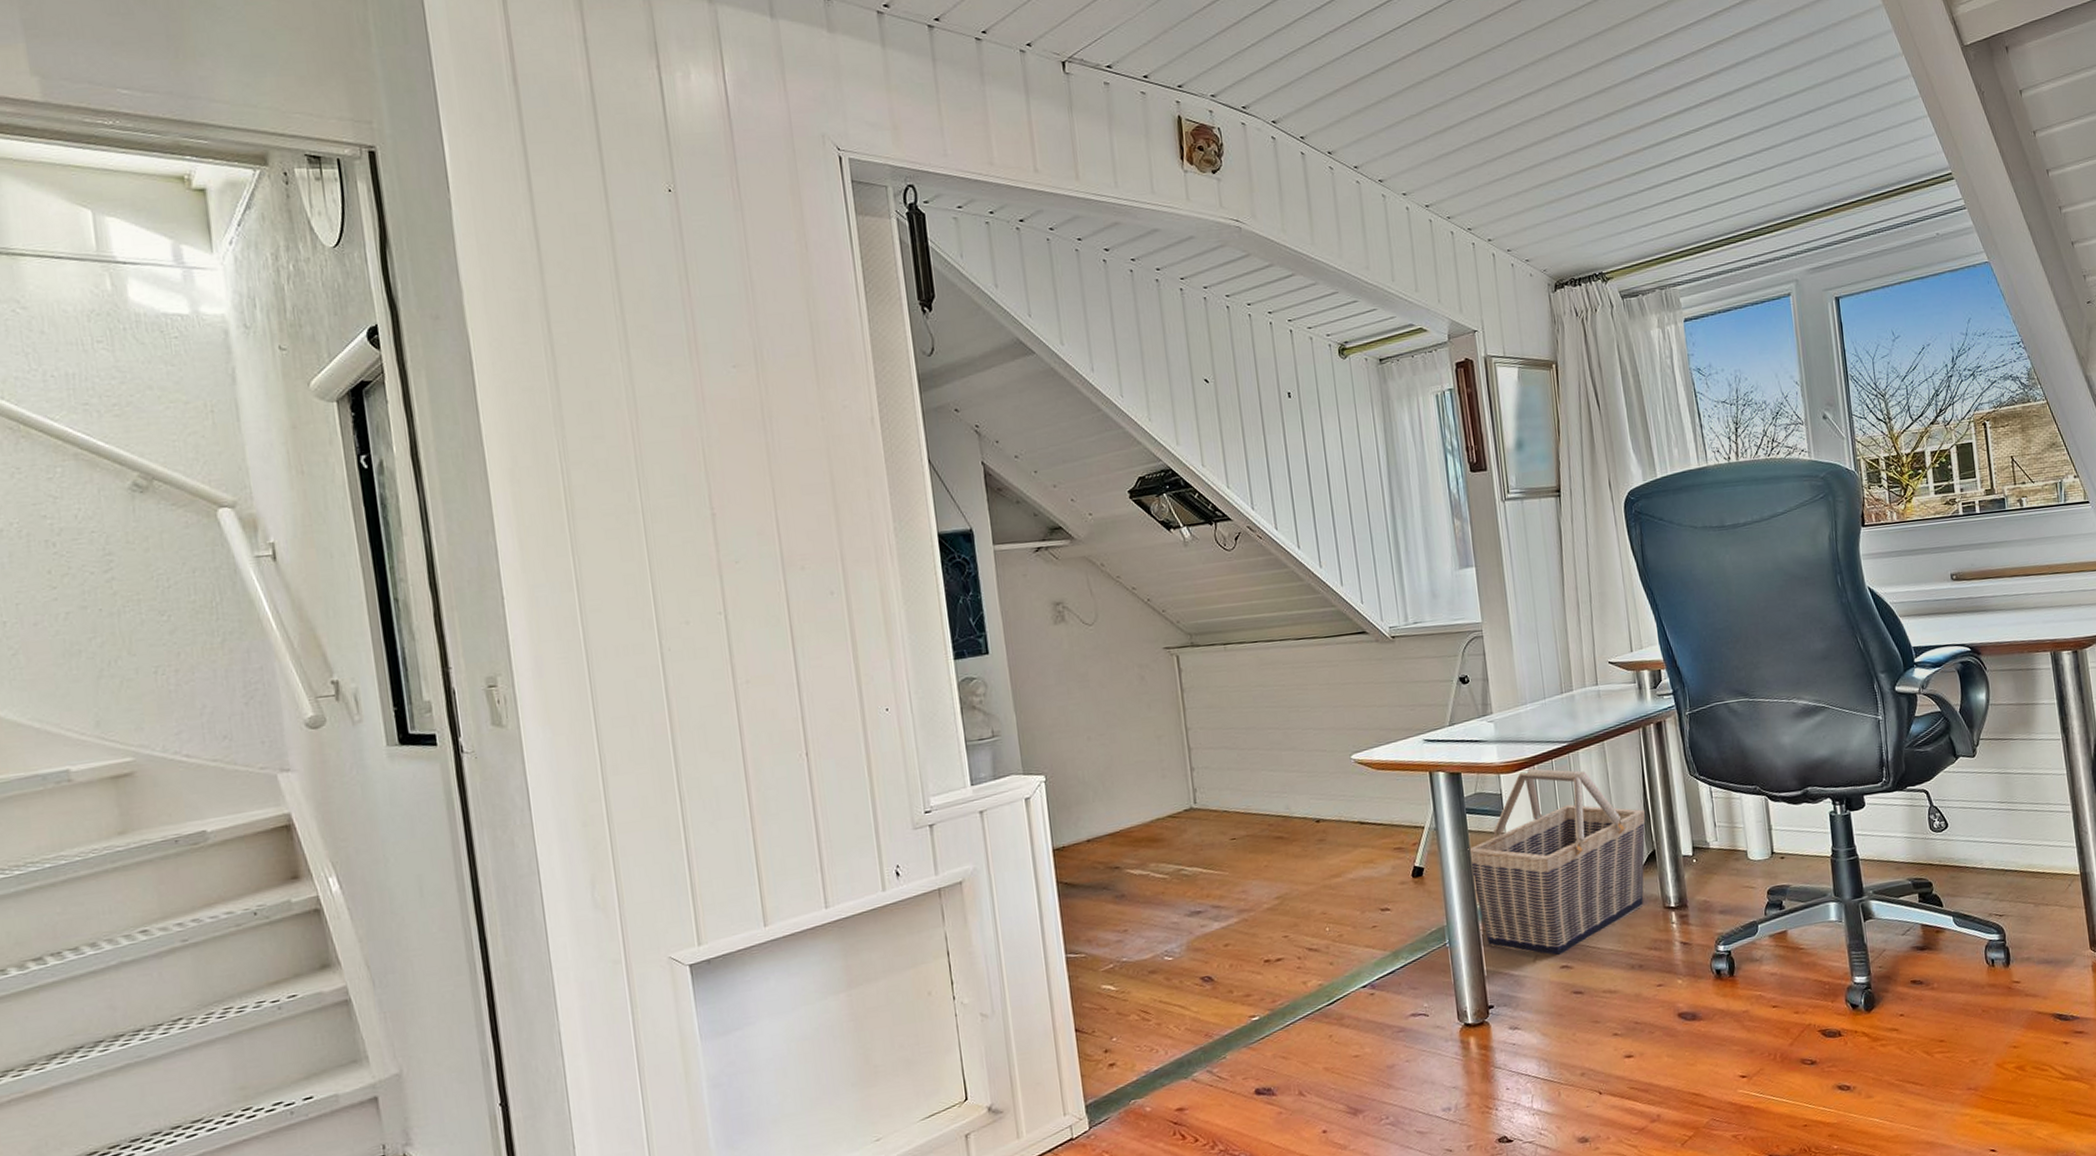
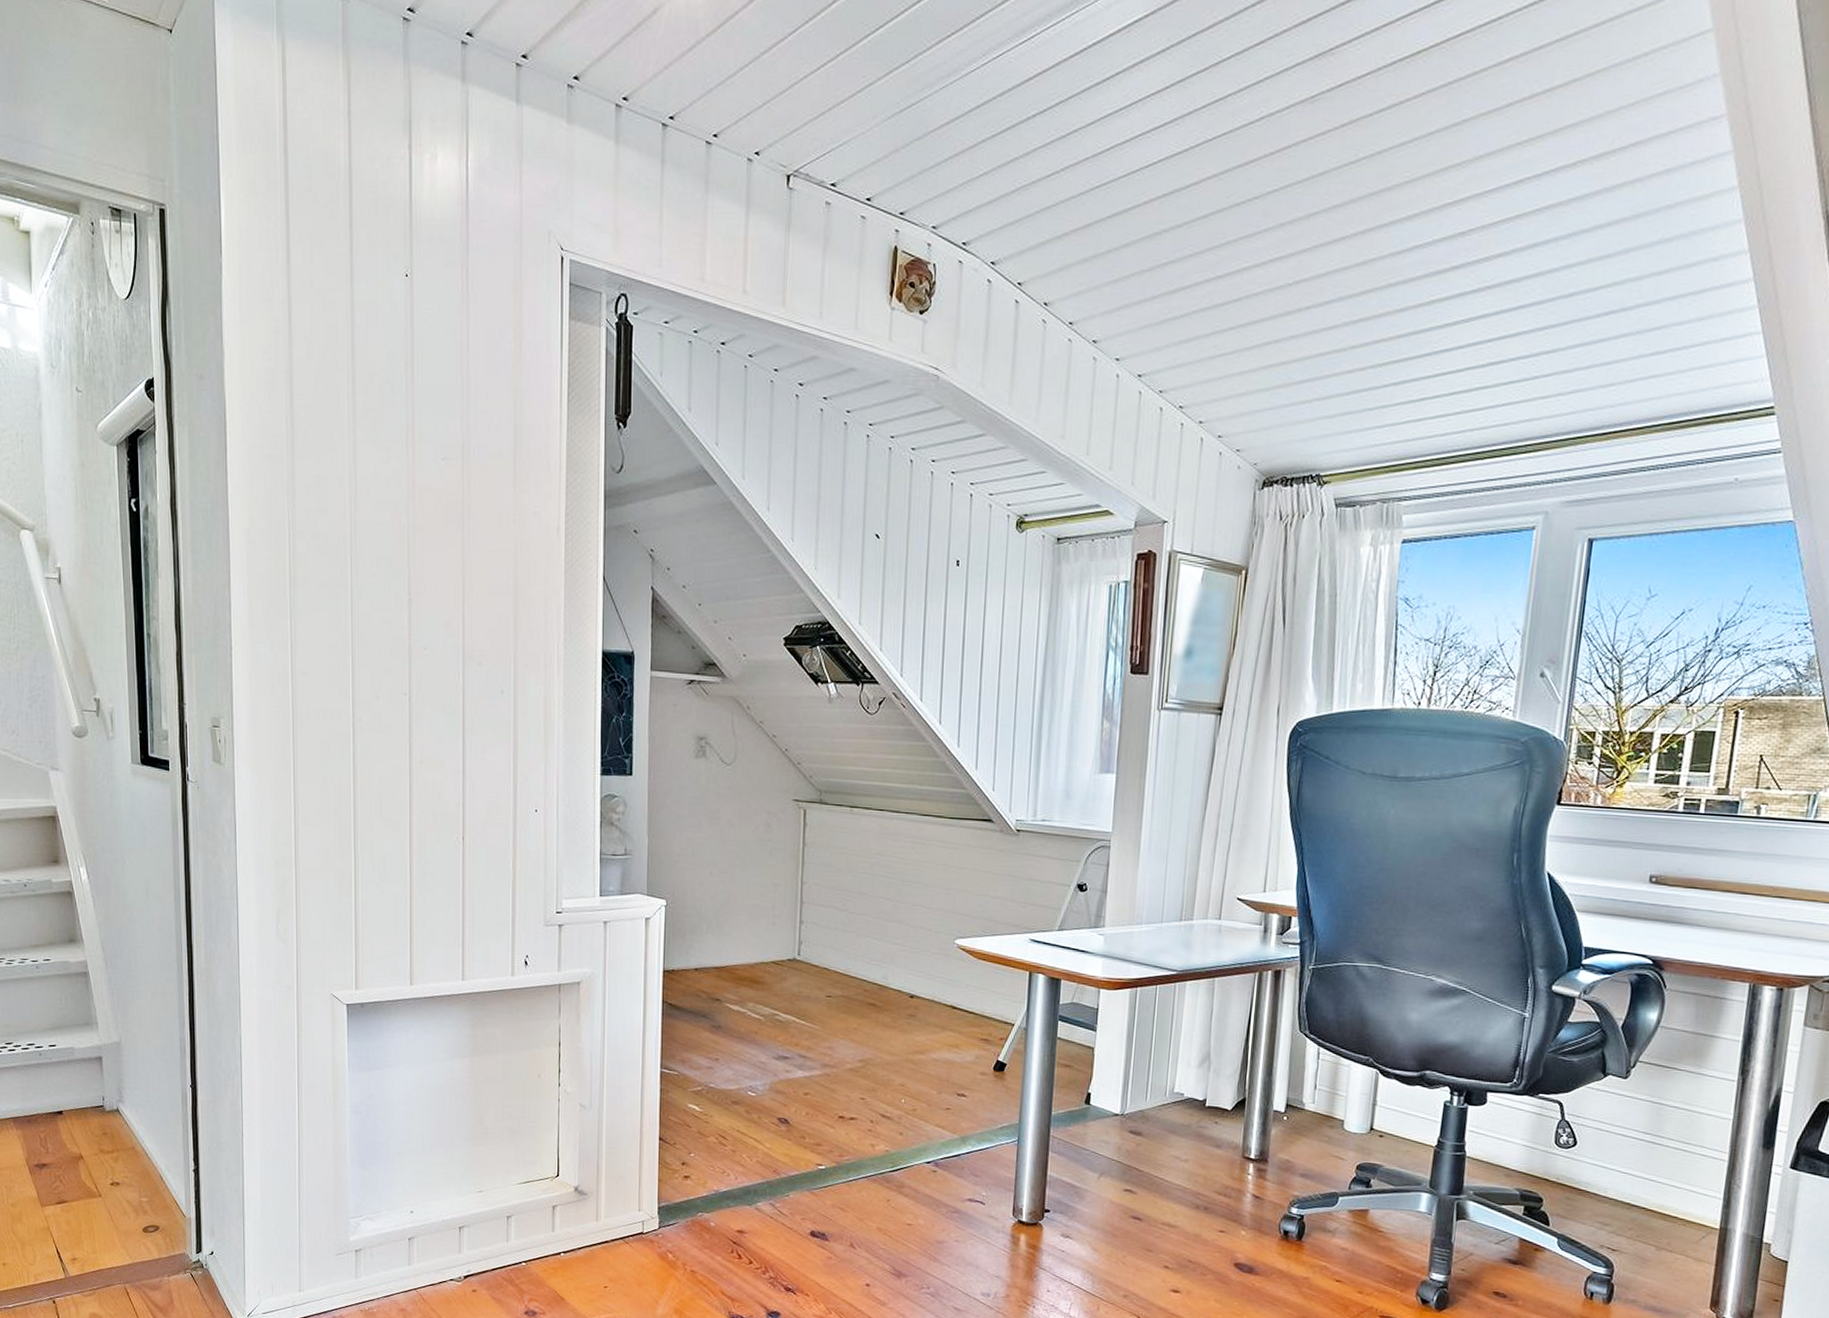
basket: present [1468,768,1646,956] -> none [1052,989,1243,1179]

